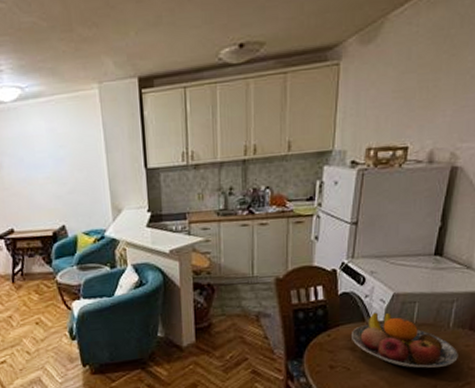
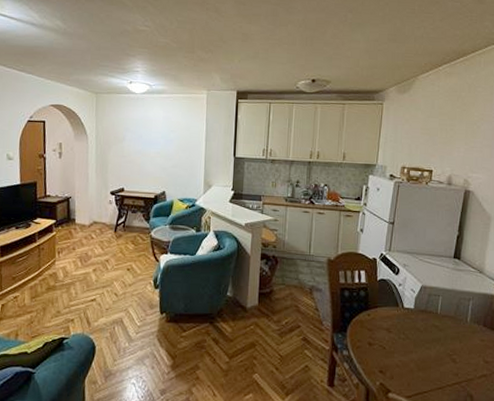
fruit bowl: present [352,312,458,368] -> none [387,299,475,357]

